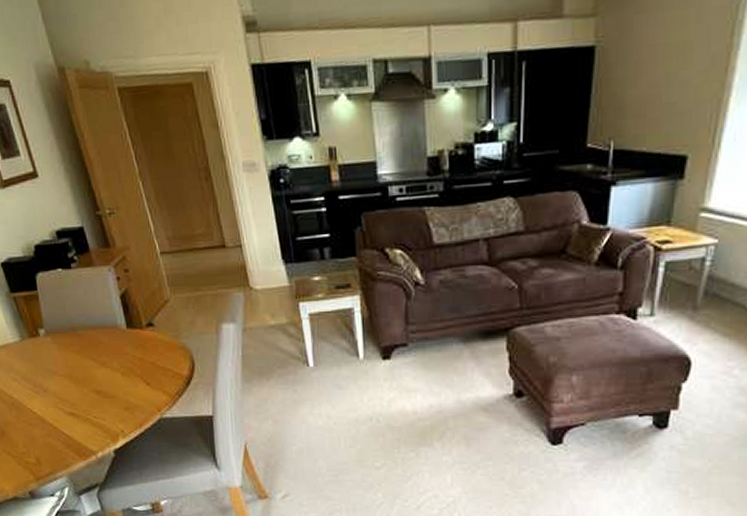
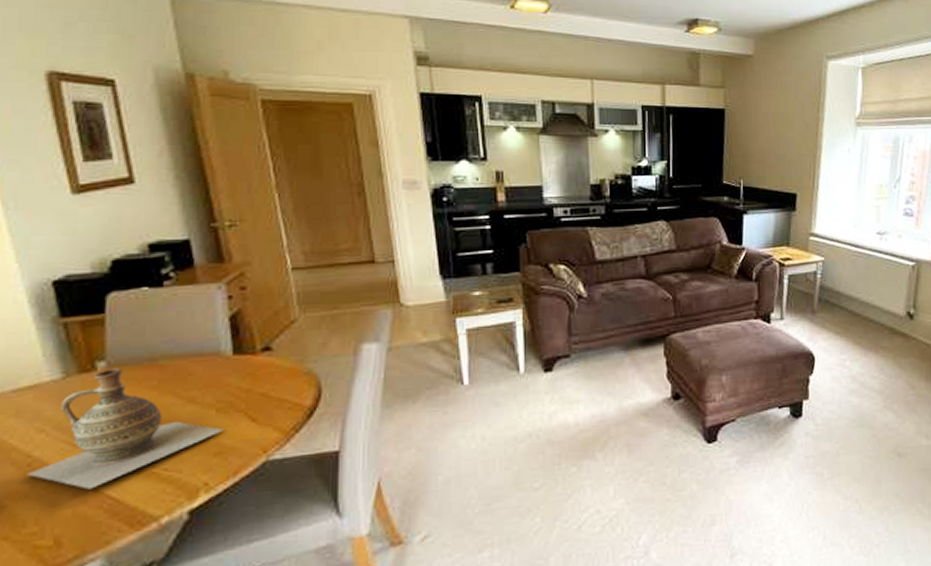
ceramic jug: none [12,335,129,426] -> present [26,368,224,490]

